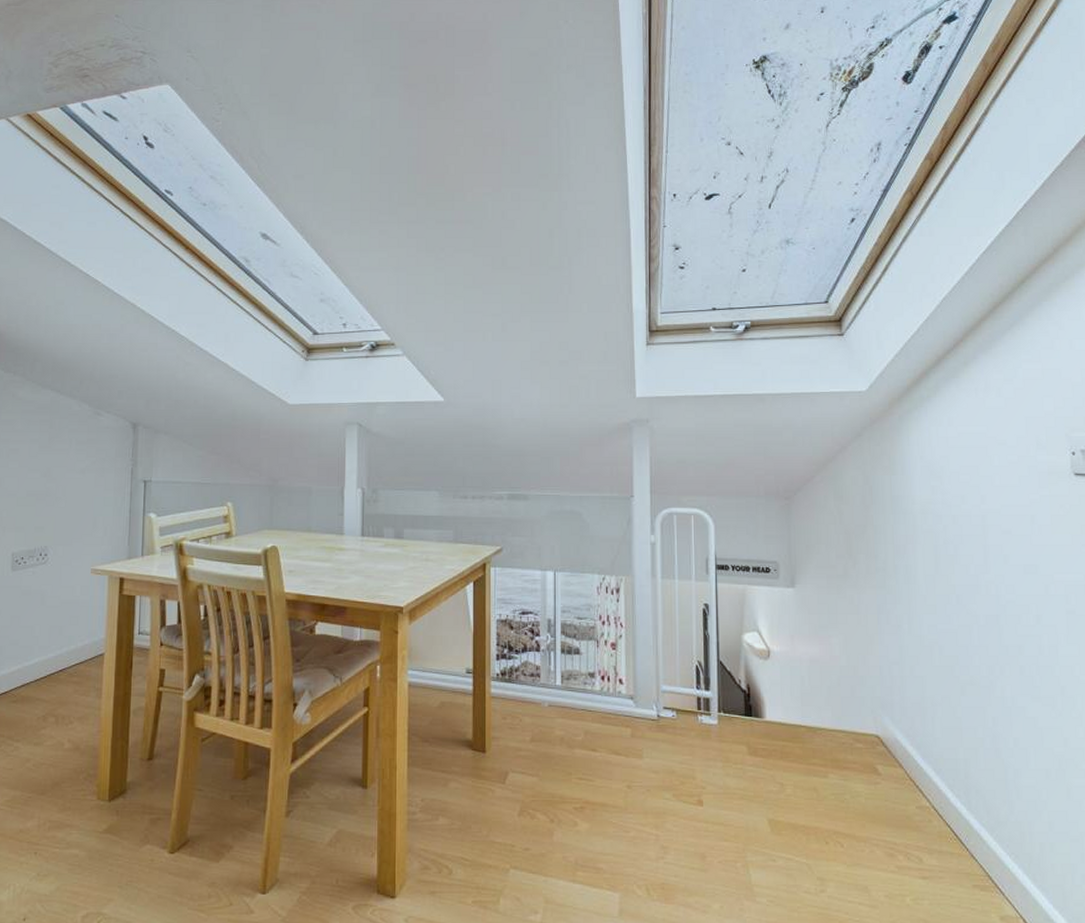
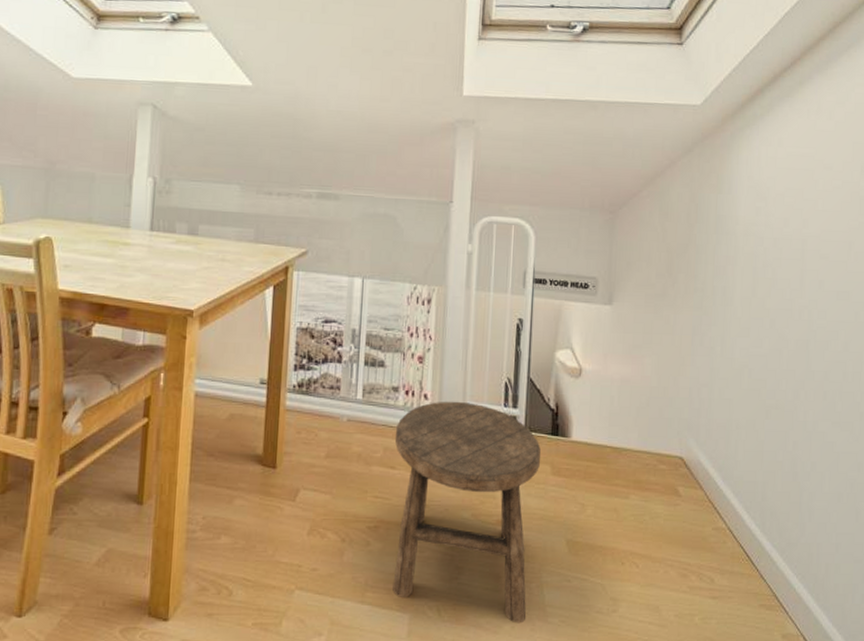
stool: none [594,685,737,903] -> present [392,401,541,624]

